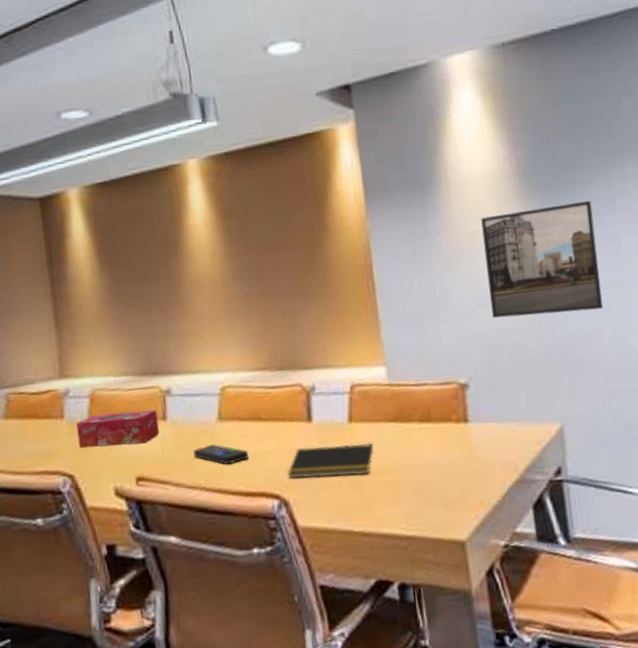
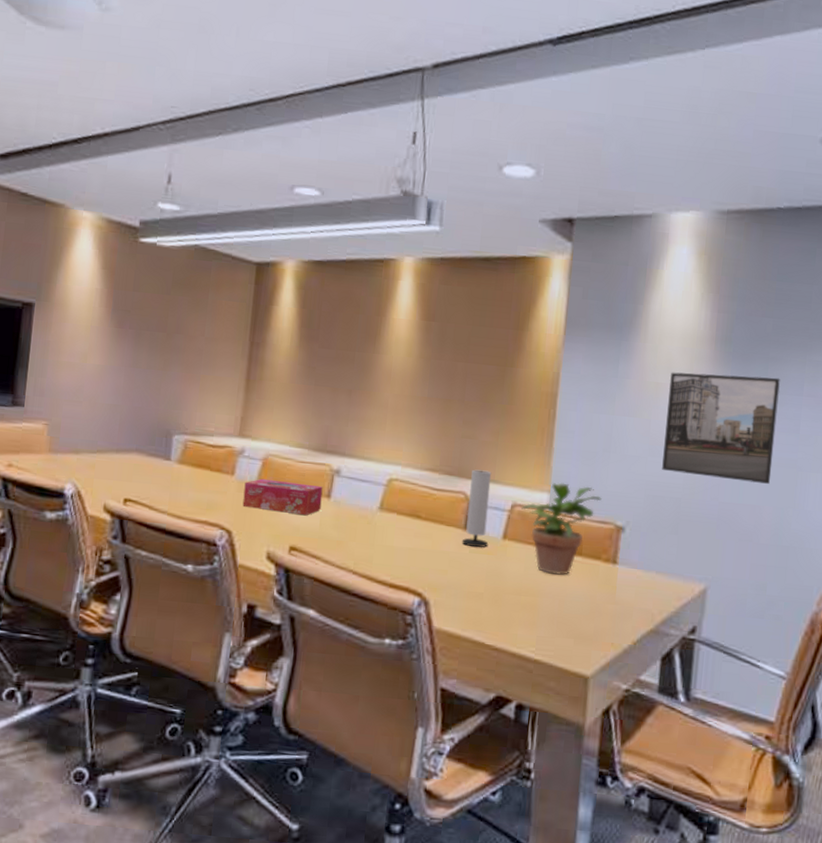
remote control: present [193,444,249,464] -> none [349,530,401,554]
notepad: present [288,443,374,479] -> none [434,553,522,593]
speaker: none [303,357,336,437] -> present [461,469,492,548]
potted plant: none [361,351,439,448] -> present [521,482,602,575]

